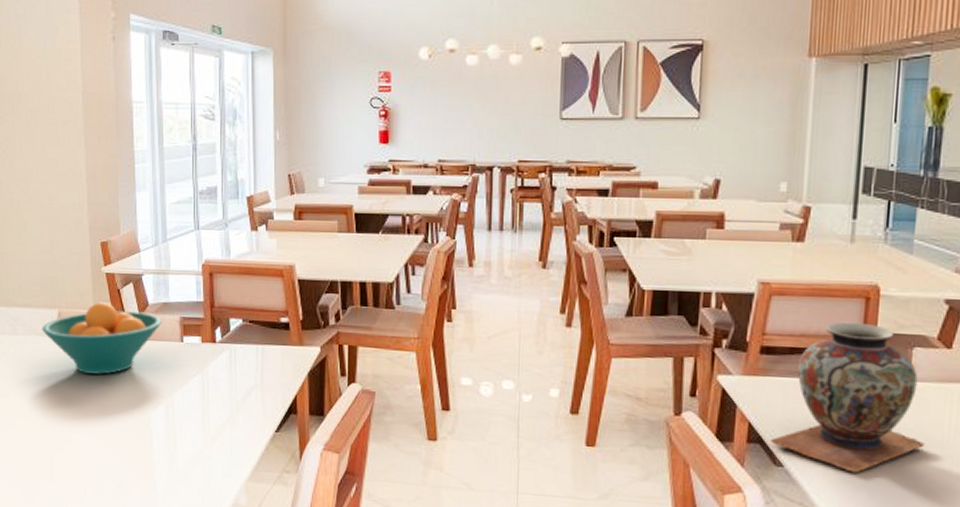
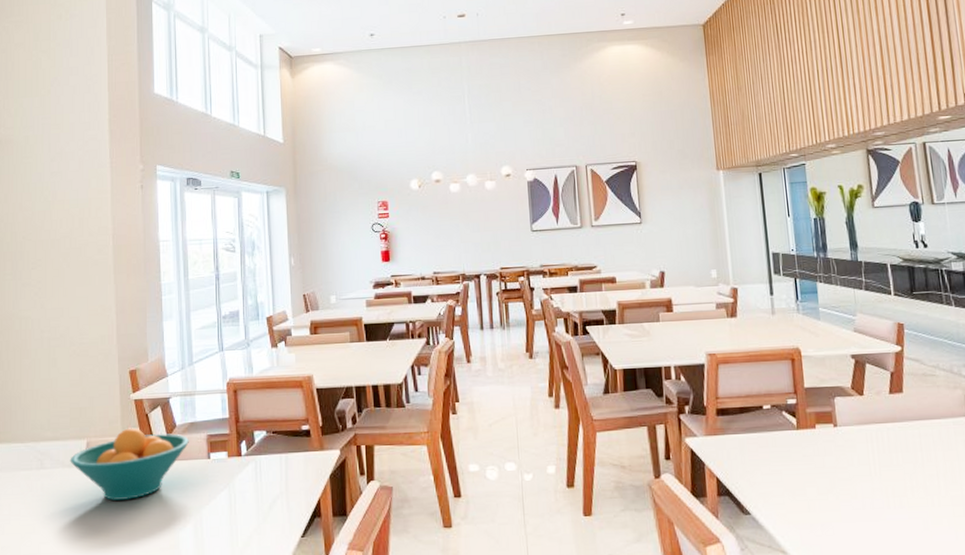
decorative vase: present [769,321,925,473] -> none [735,380,859,513]

